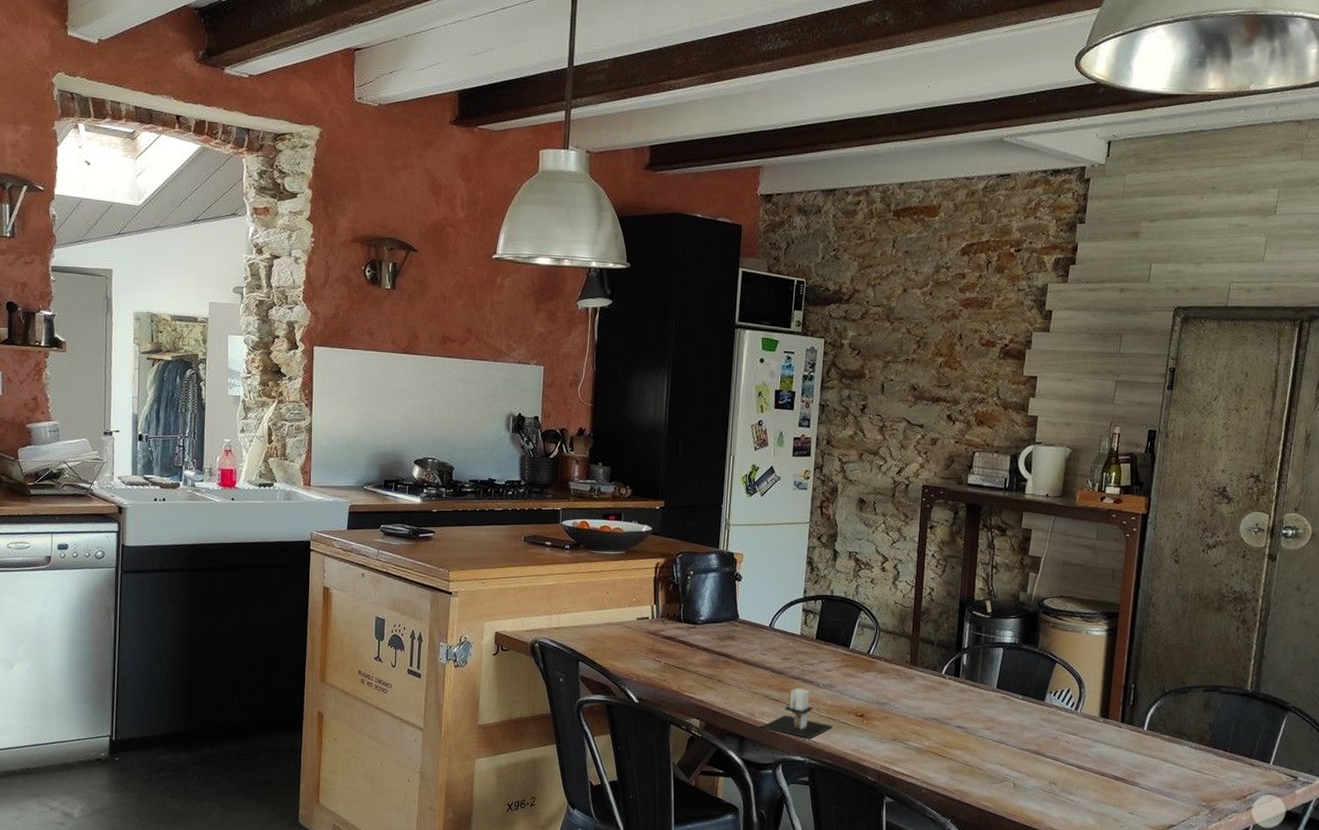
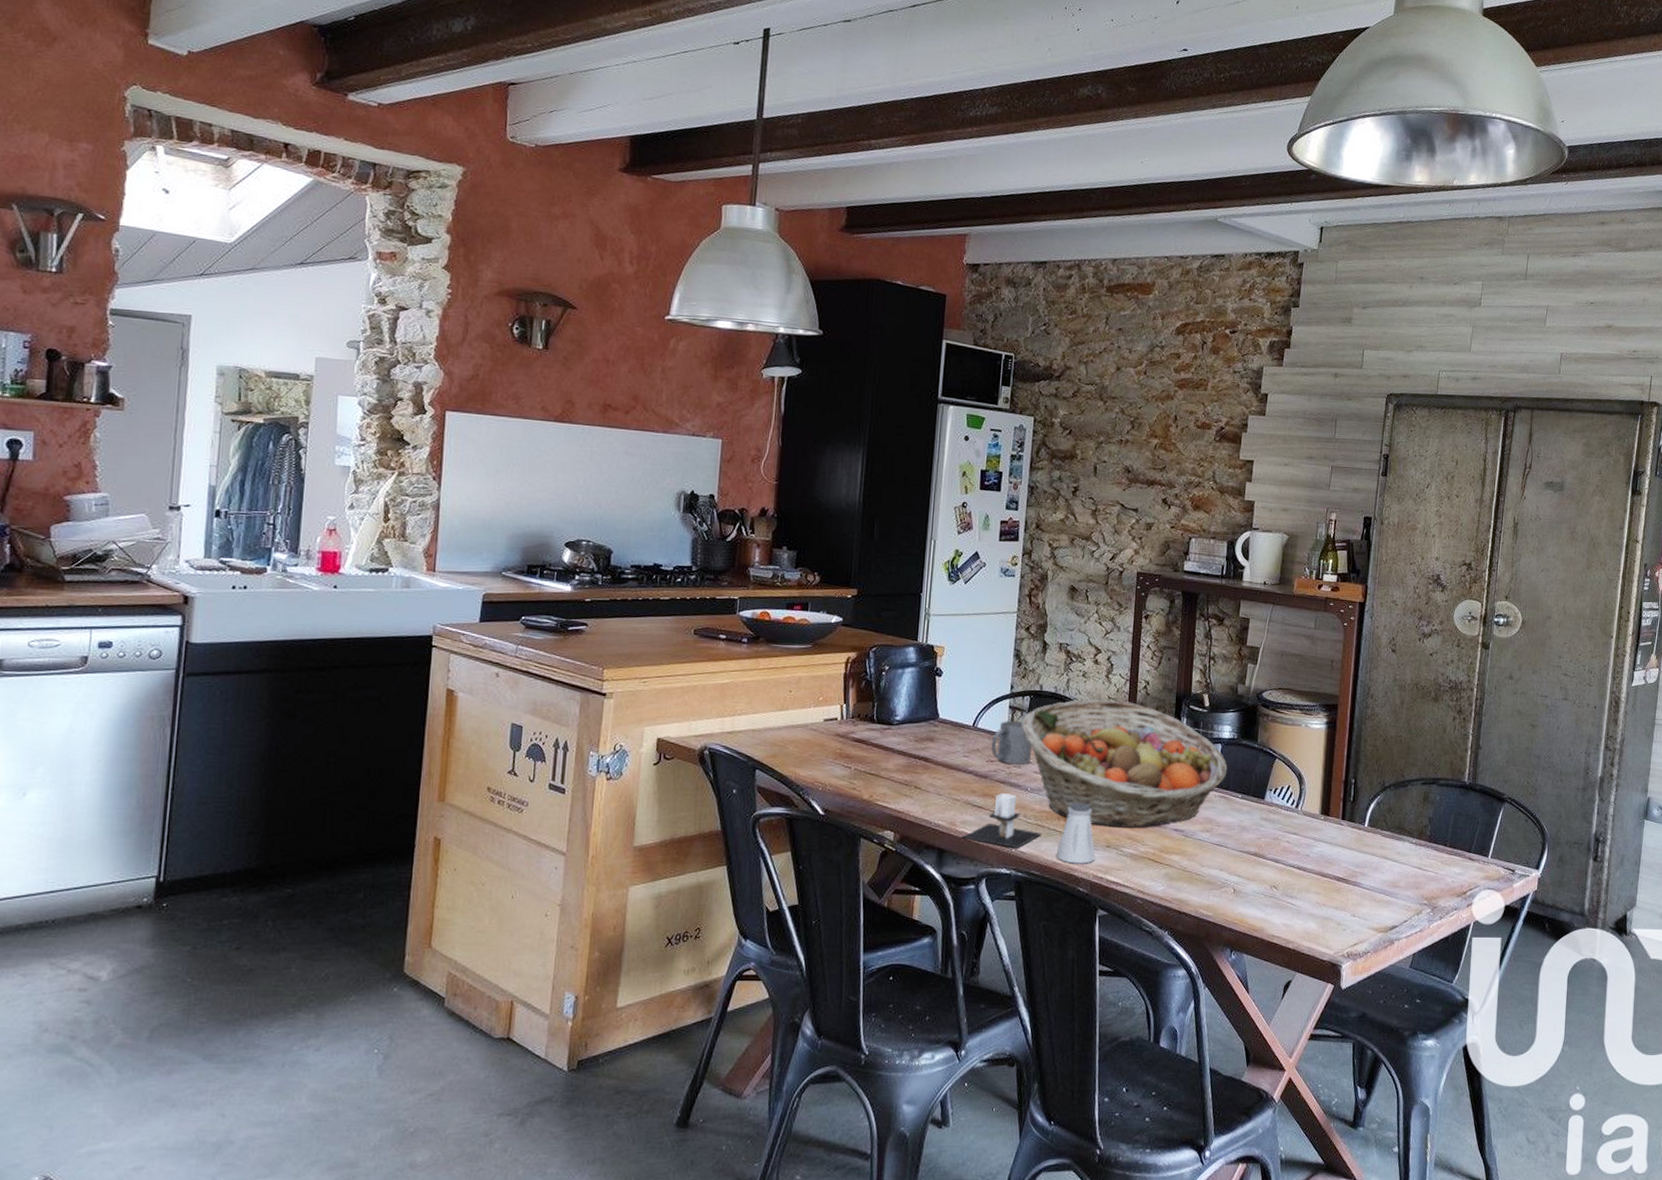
mug: none [787,623,824,663] -> present [991,721,1032,765]
fruit basket: none [814,604,1009,724] -> present [1021,699,1228,828]
saltshaker: none [846,699,883,755] -> present [1056,803,1096,864]

